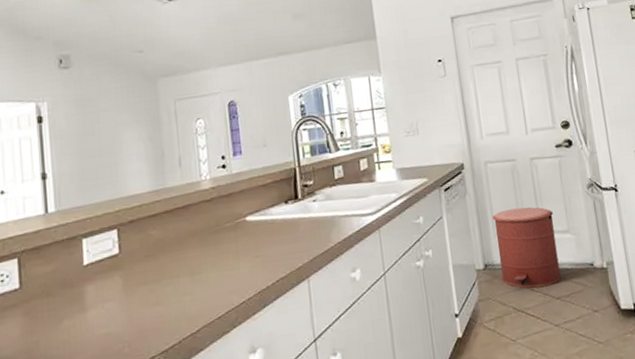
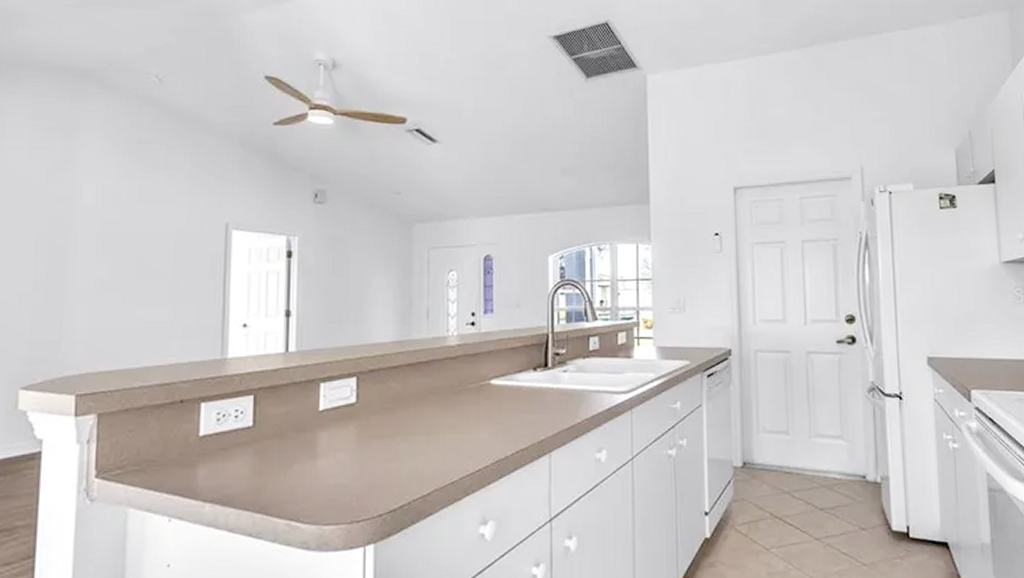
trash can: present [492,207,561,288] -> none [757,405,827,494]

